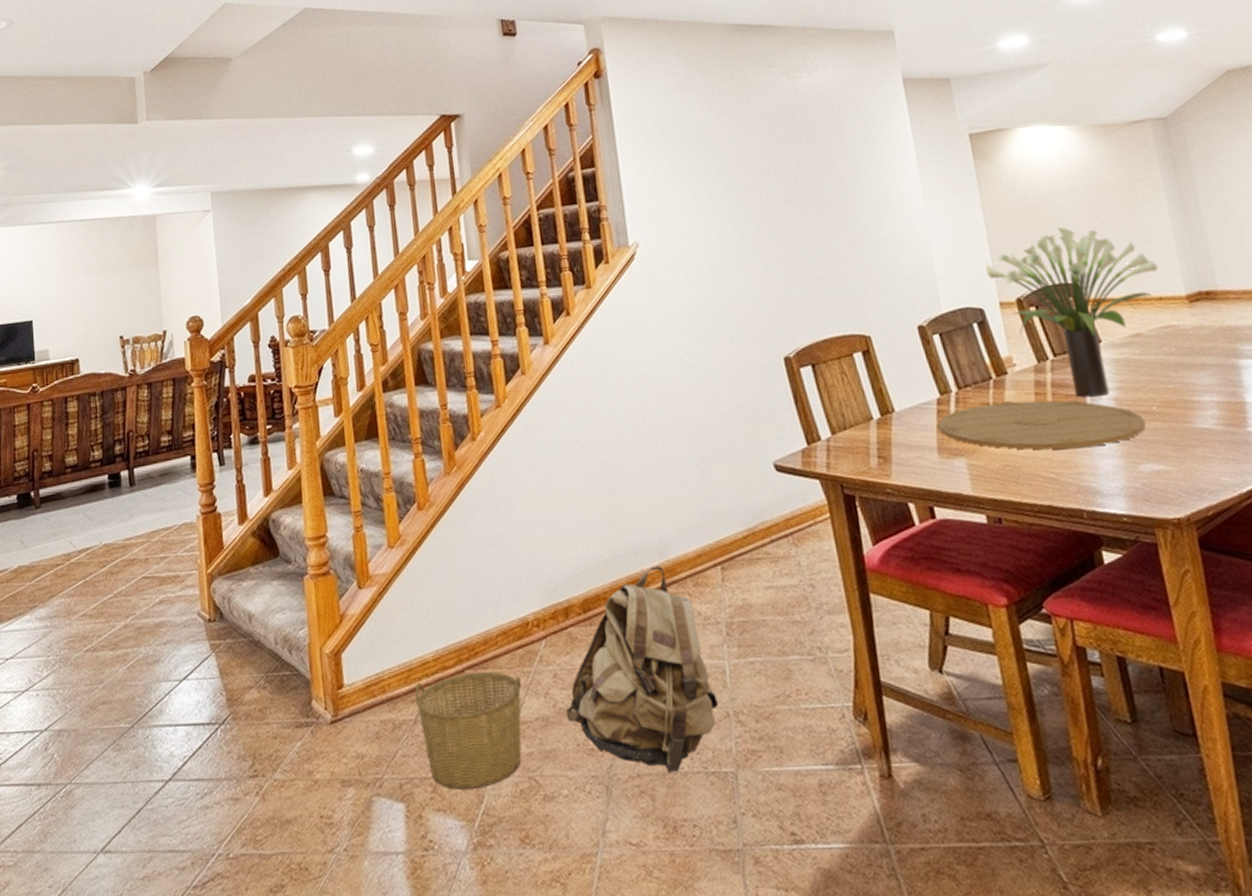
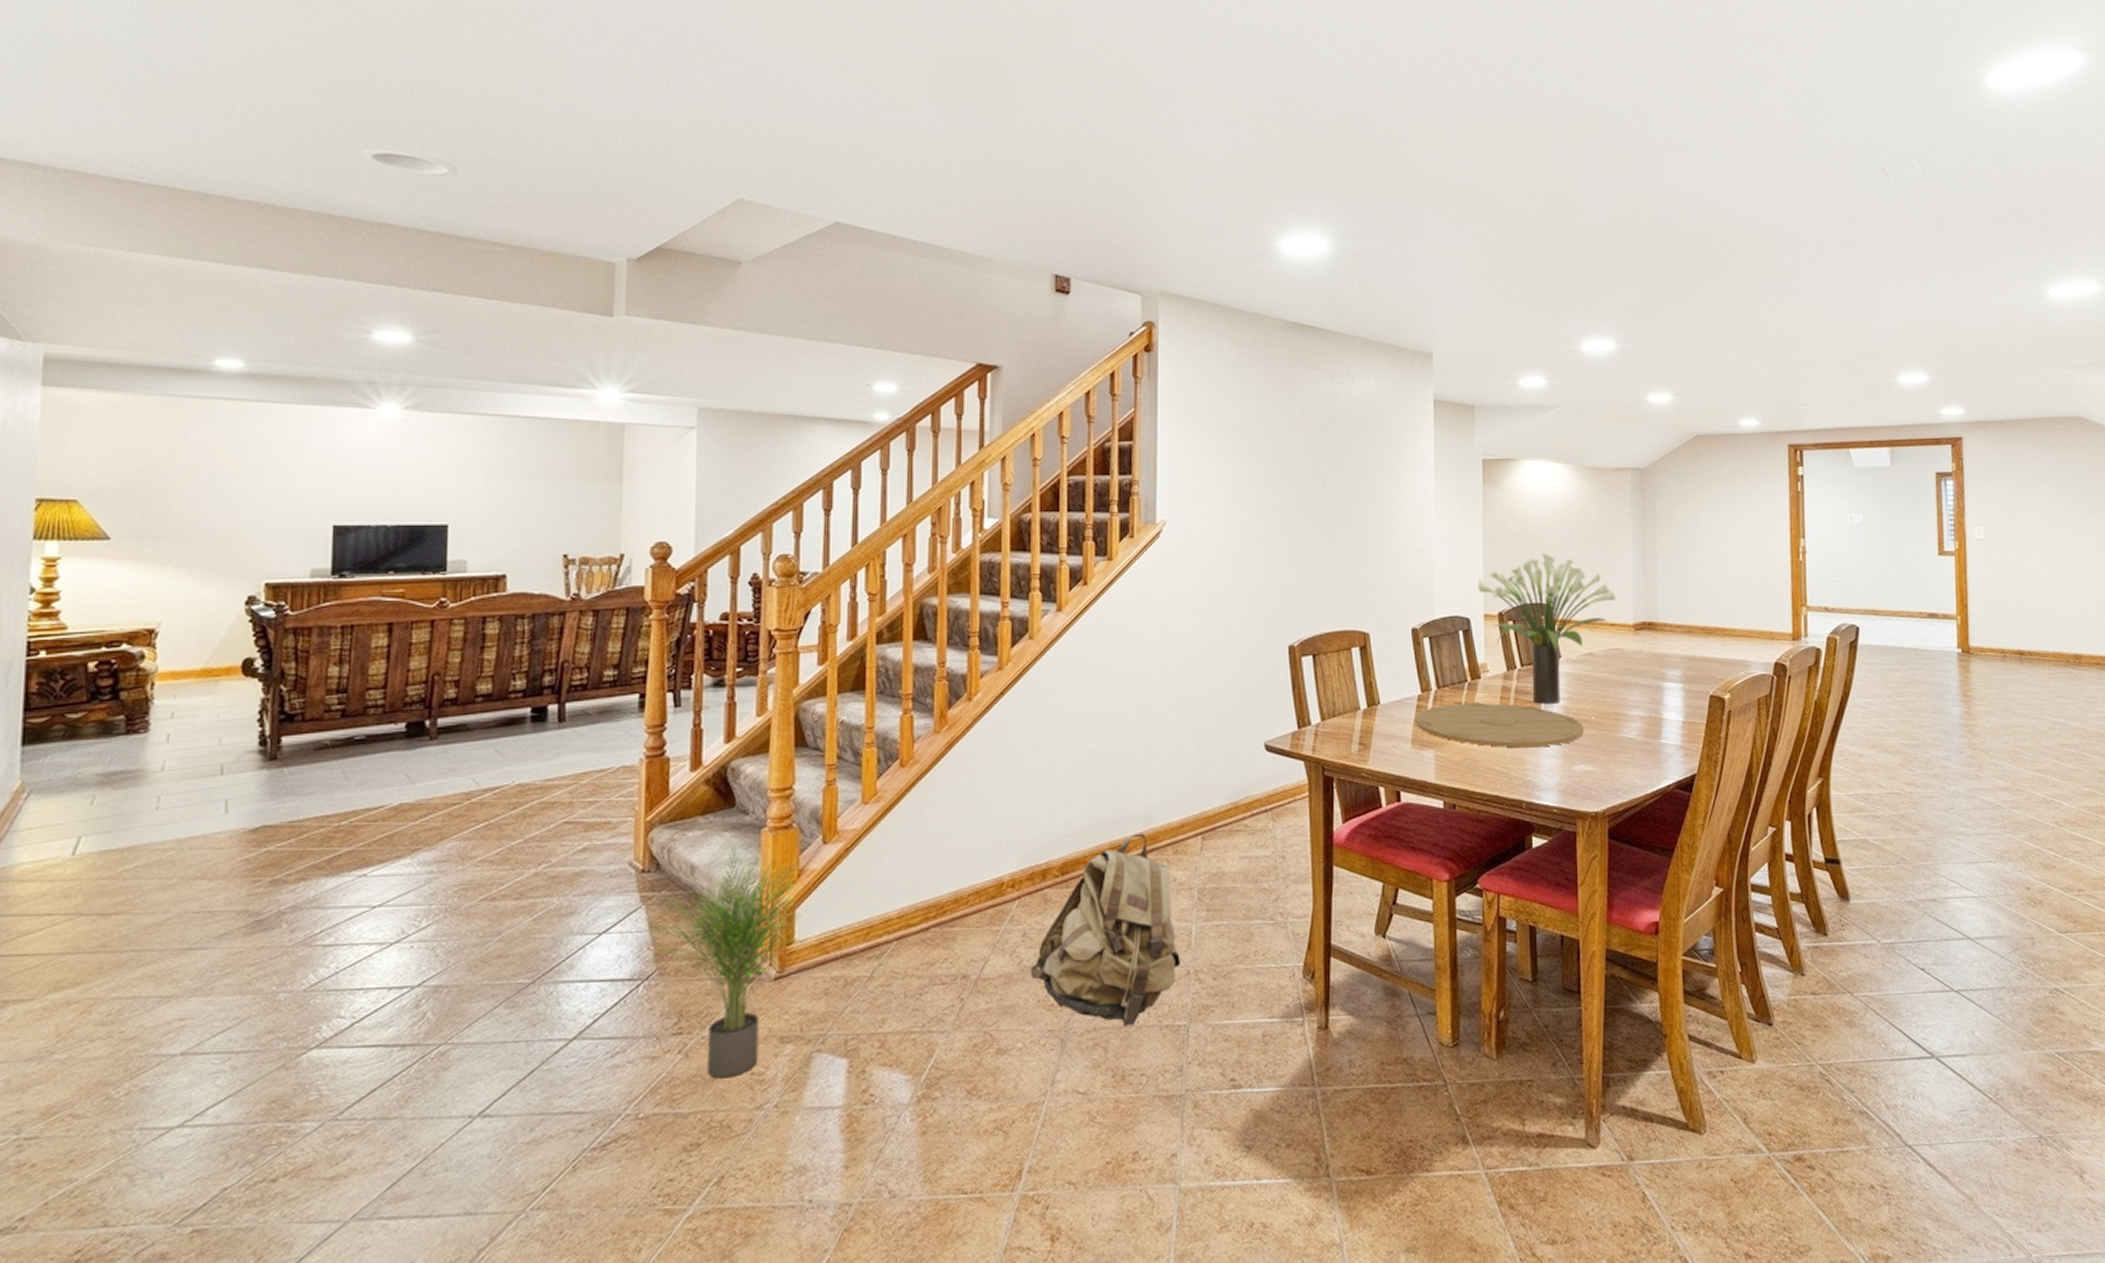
potted plant: none [220,593,349,821] -> present [649,846,803,1079]
basket: present [415,671,522,790] -> none [873,929,988,1044]

